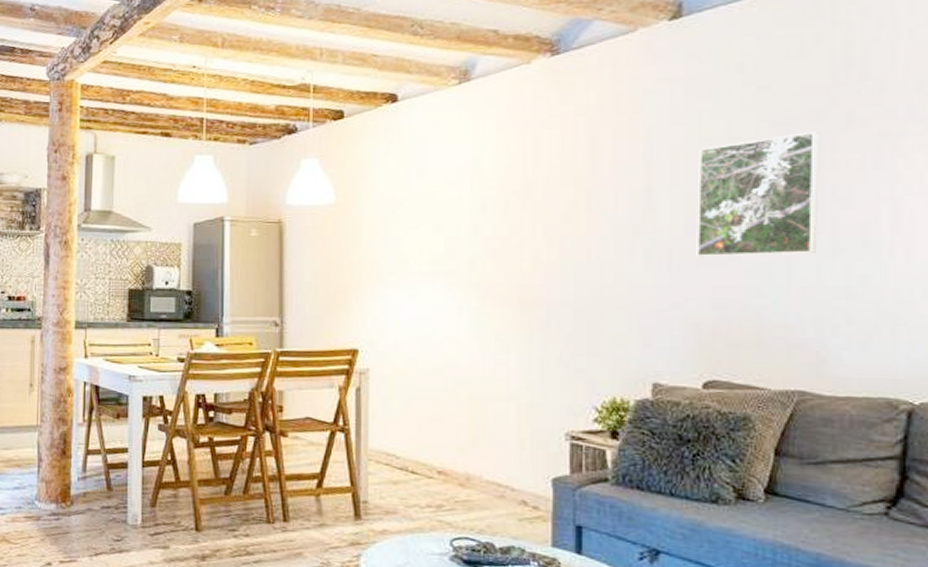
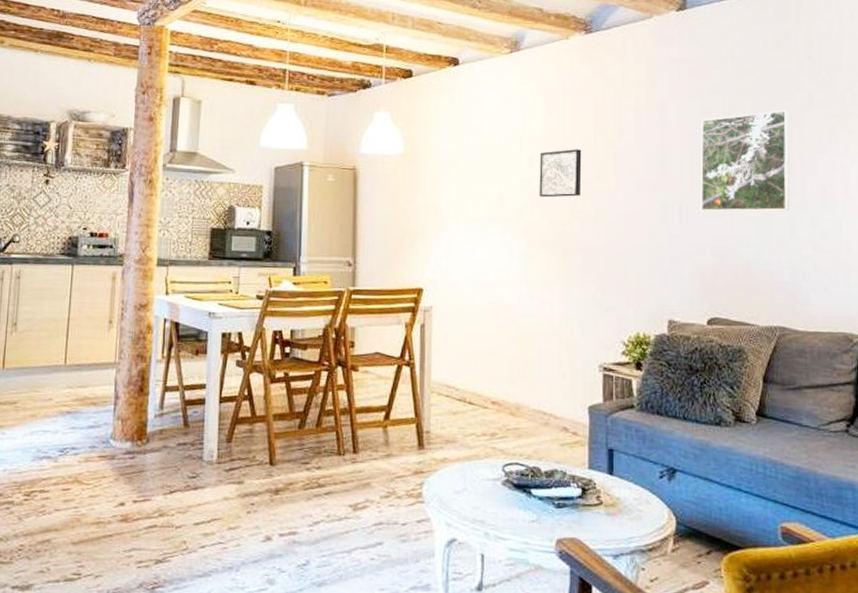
wall art: none [494,190,546,247] -> present [539,149,582,198]

